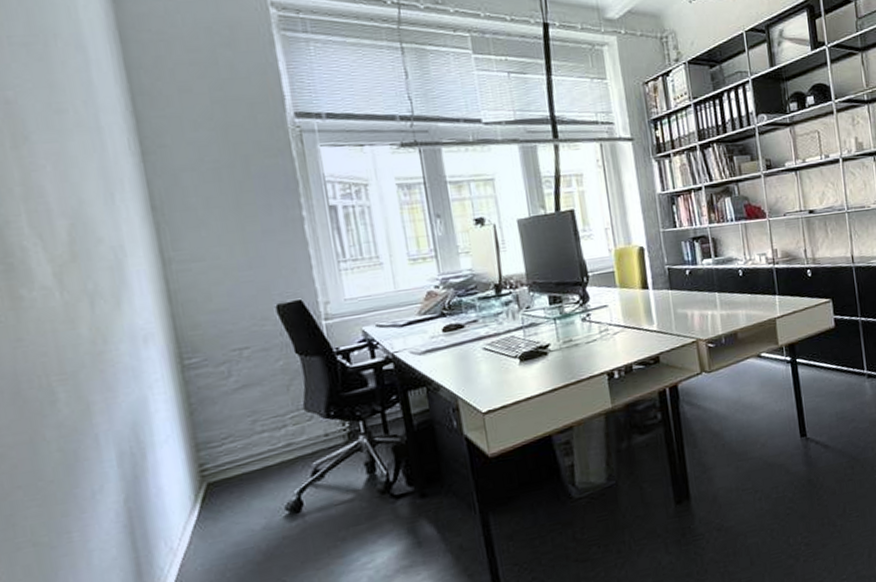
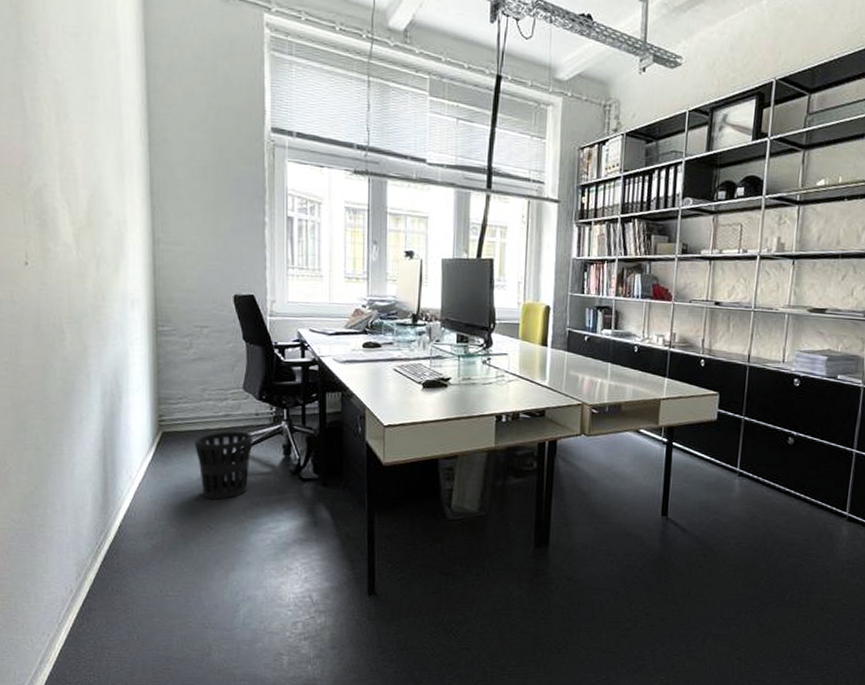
wastebasket: none [251,458,329,550] -> present [195,431,253,500]

